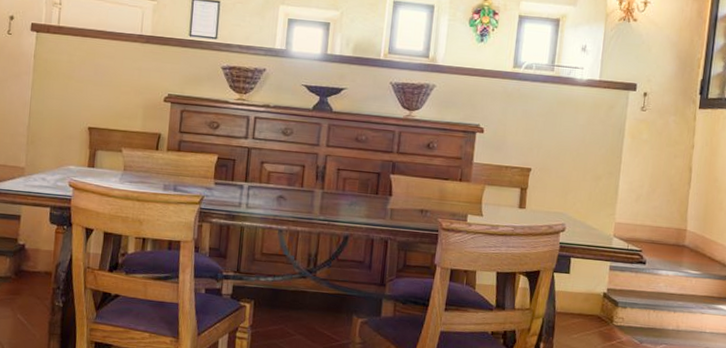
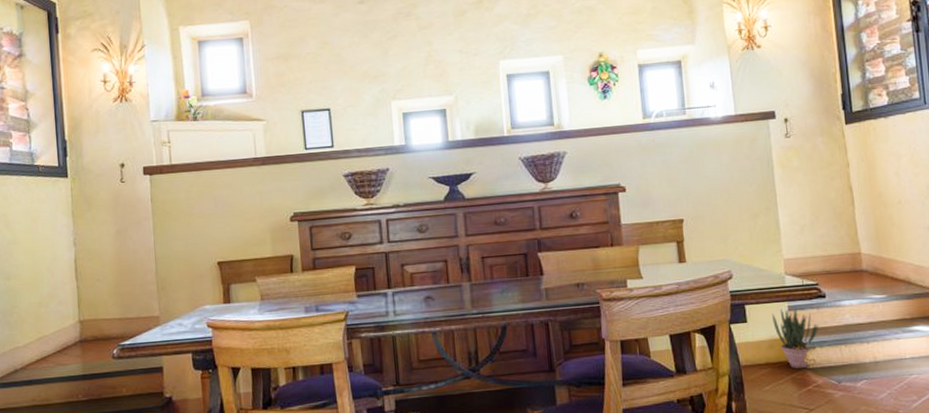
potted plant: none [593,267,634,325] -> present [772,309,819,369]

